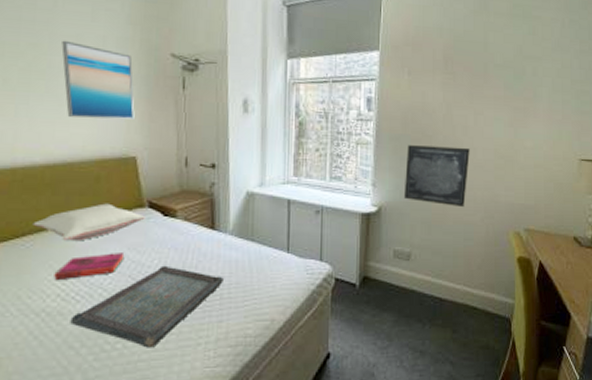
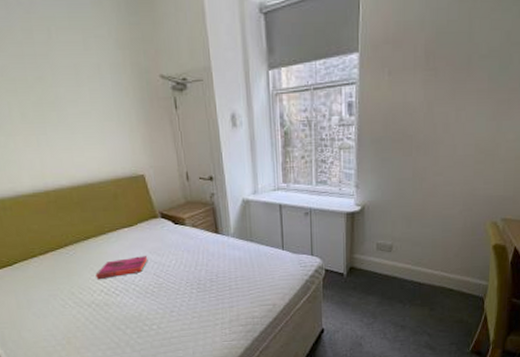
pillow: present [33,203,145,242] -> none [71,216,160,249]
wall art: present [61,40,135,119] -> none [62,71,137,143]
serving tray: present [70,265,223,348] -> none [114,264,231,328]
wall art: present [403,145,470,208] -> none [385,144,450,203]

